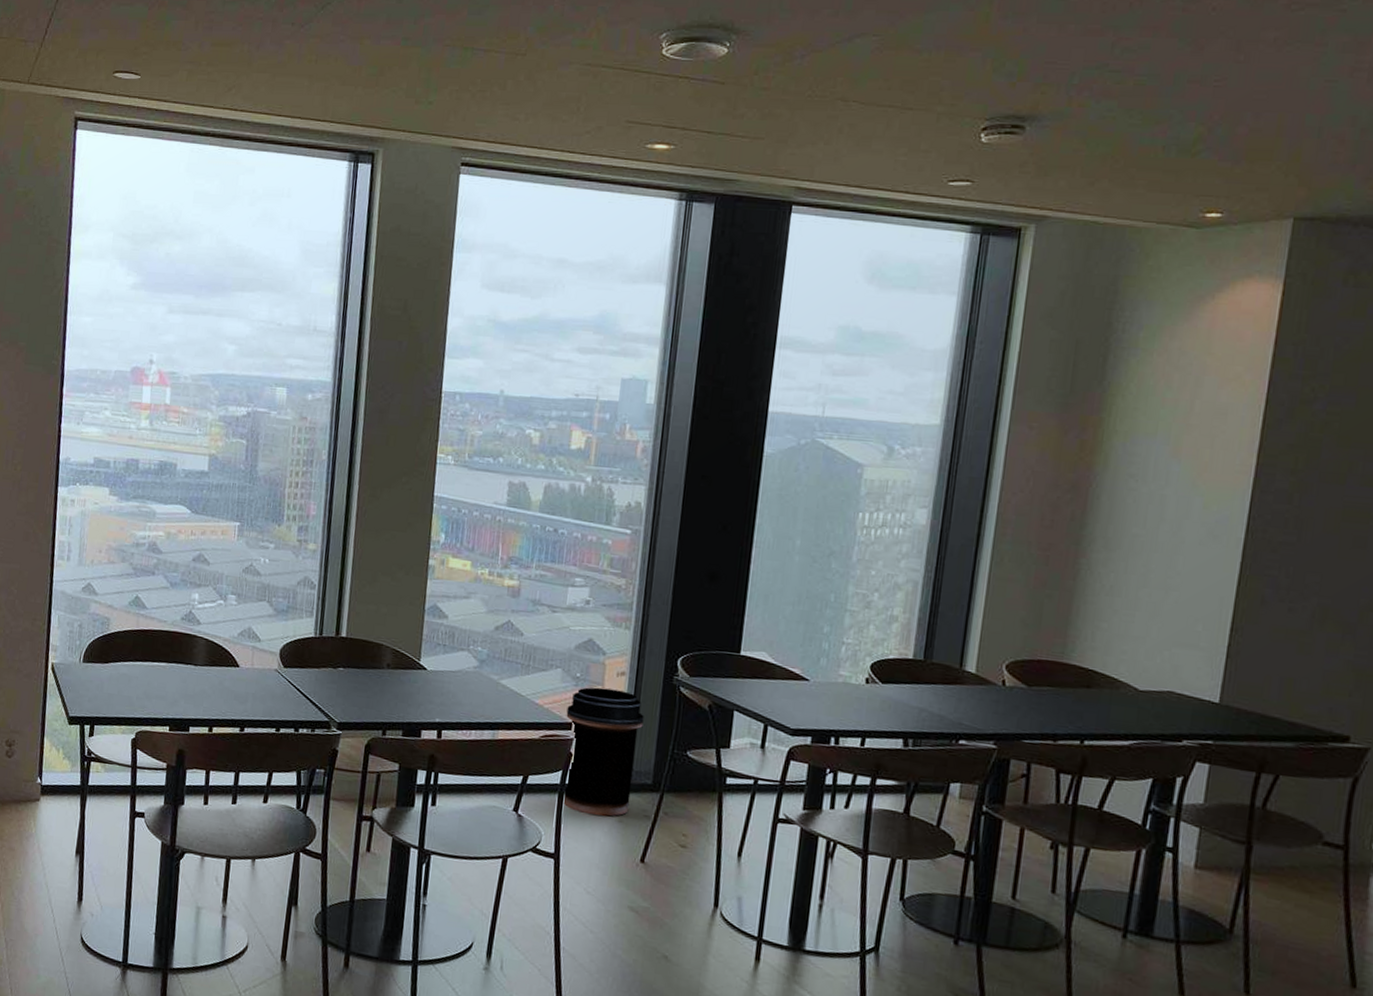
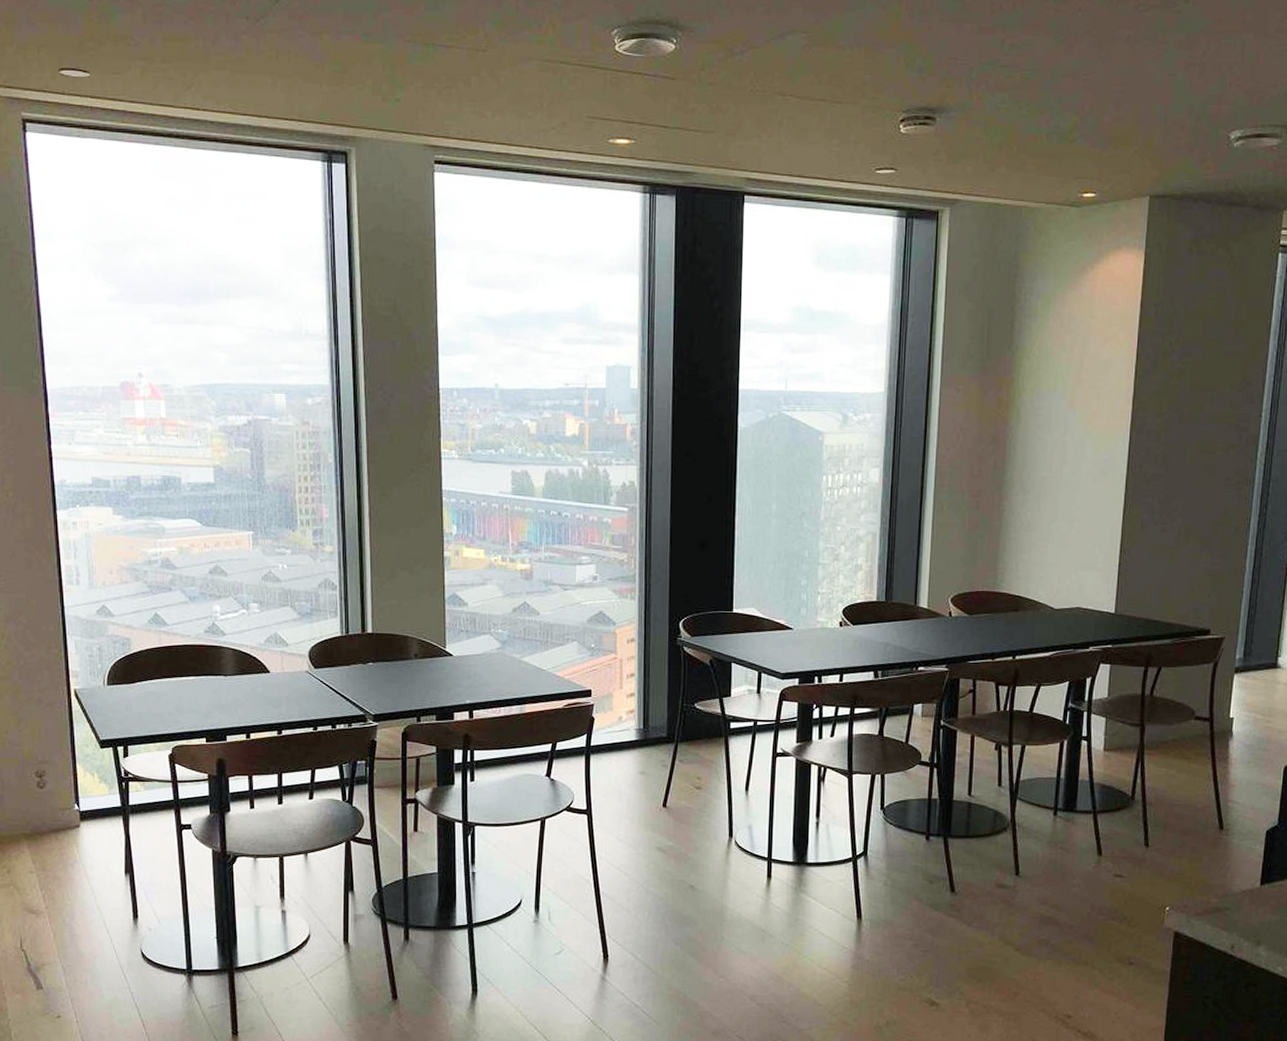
trash can: present [563,687,644,817] -> none [585,655,655,770]

